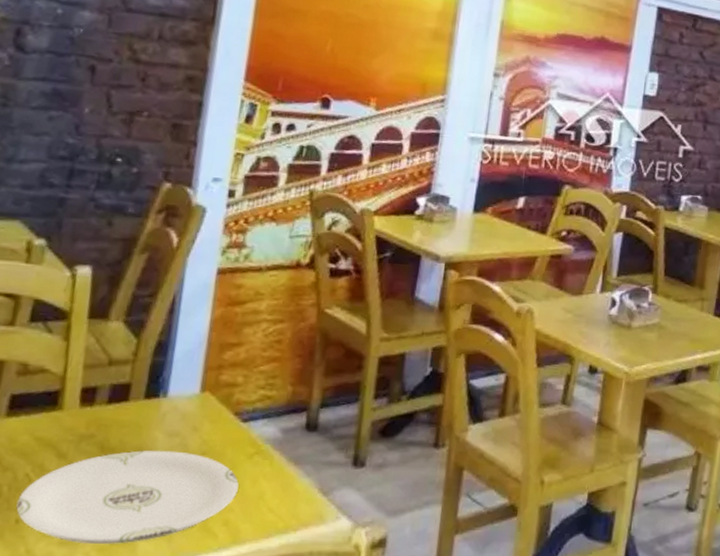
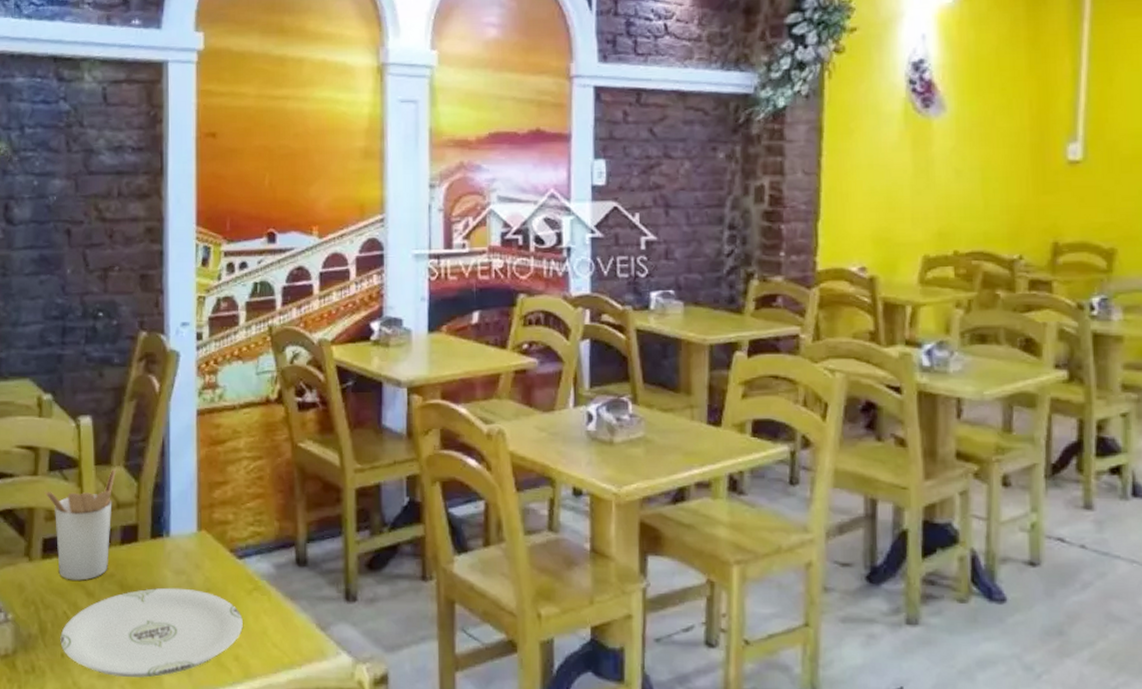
utensil holder: none [20,323,114,441] -> present [44,468,117,581]

